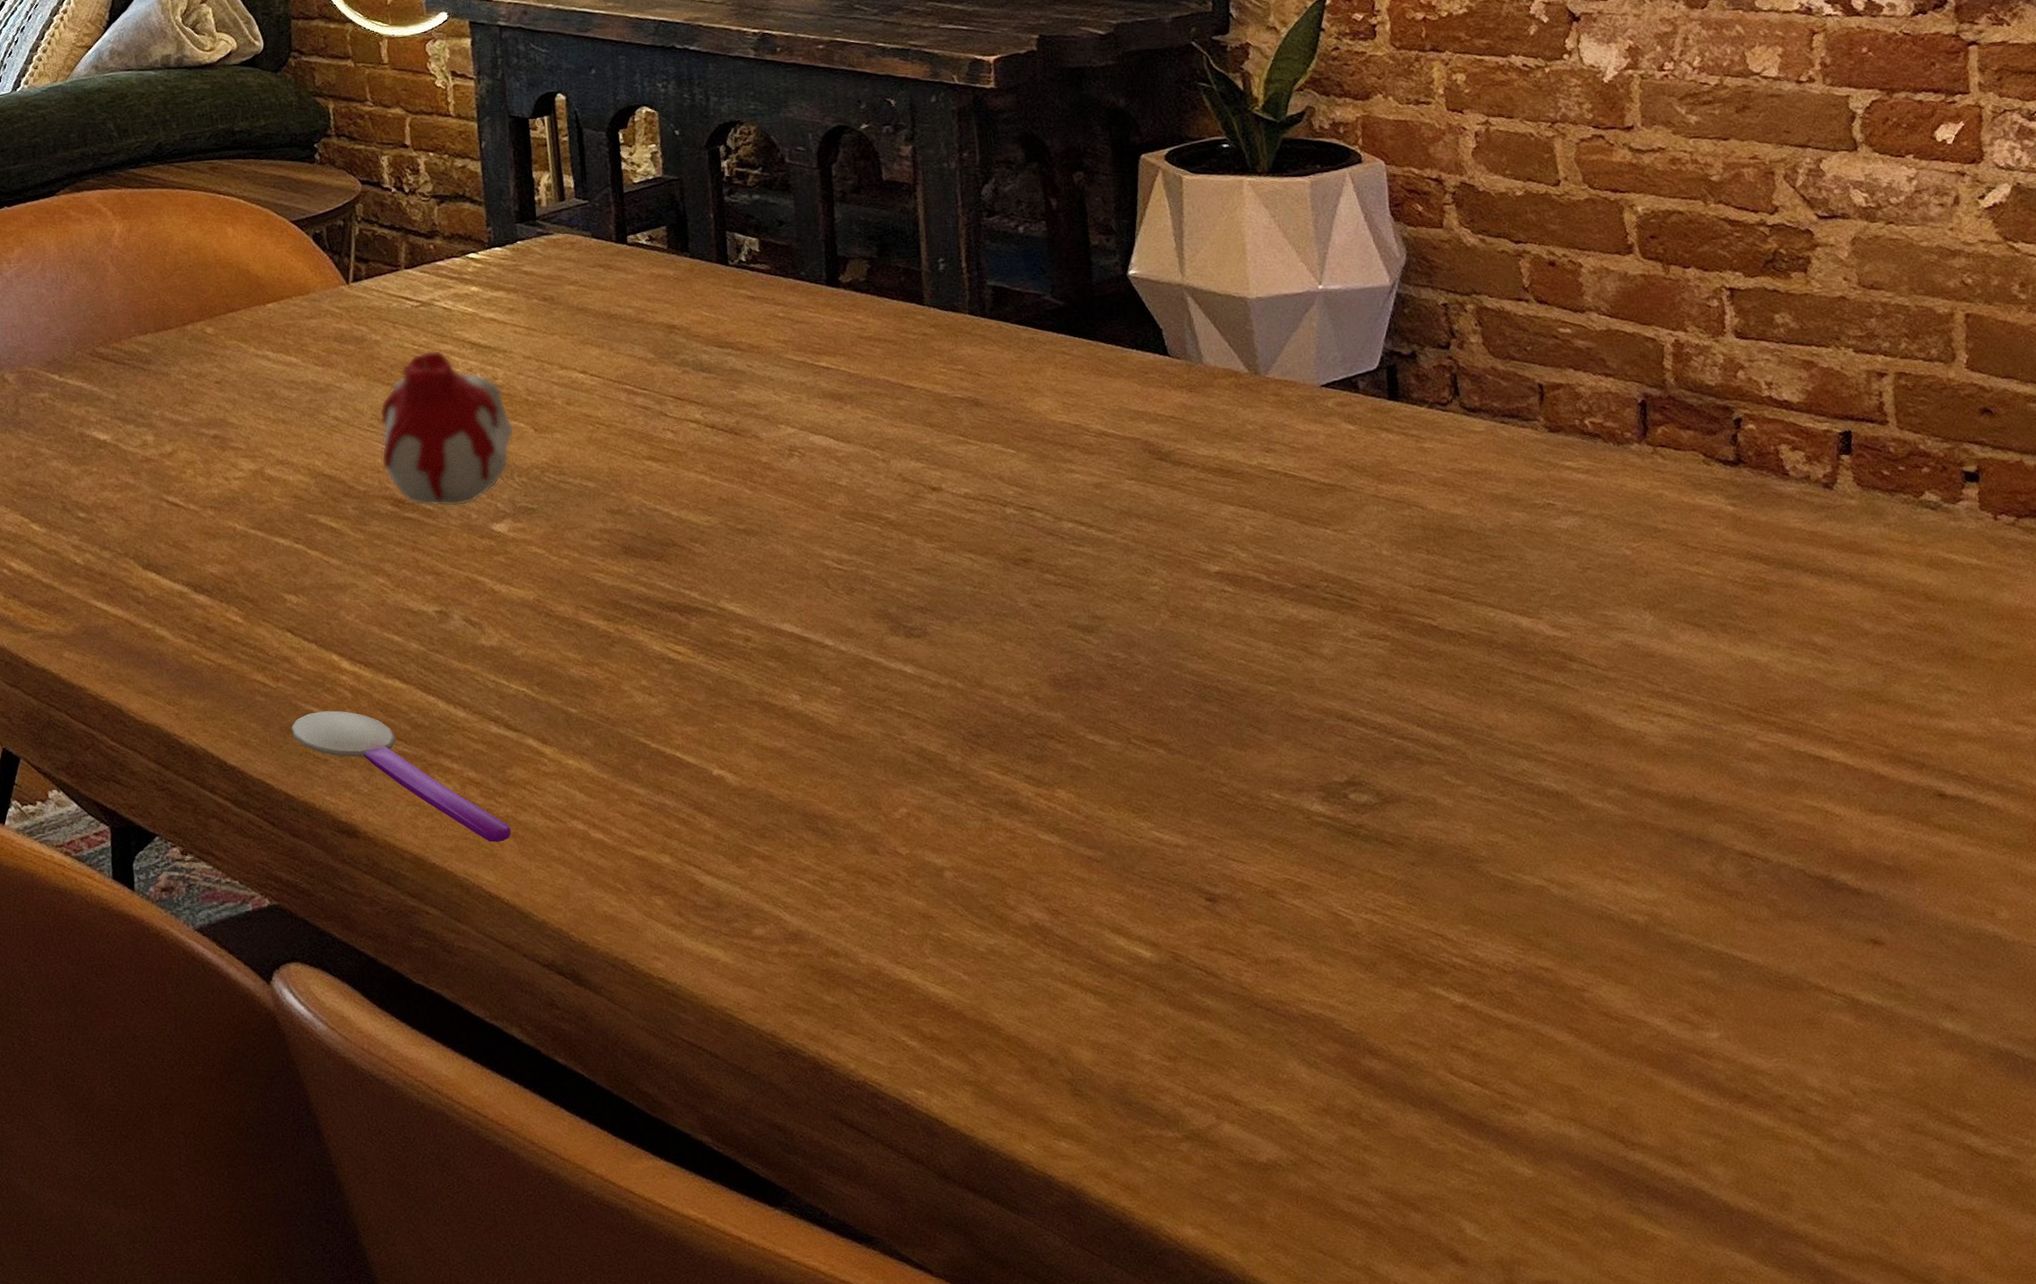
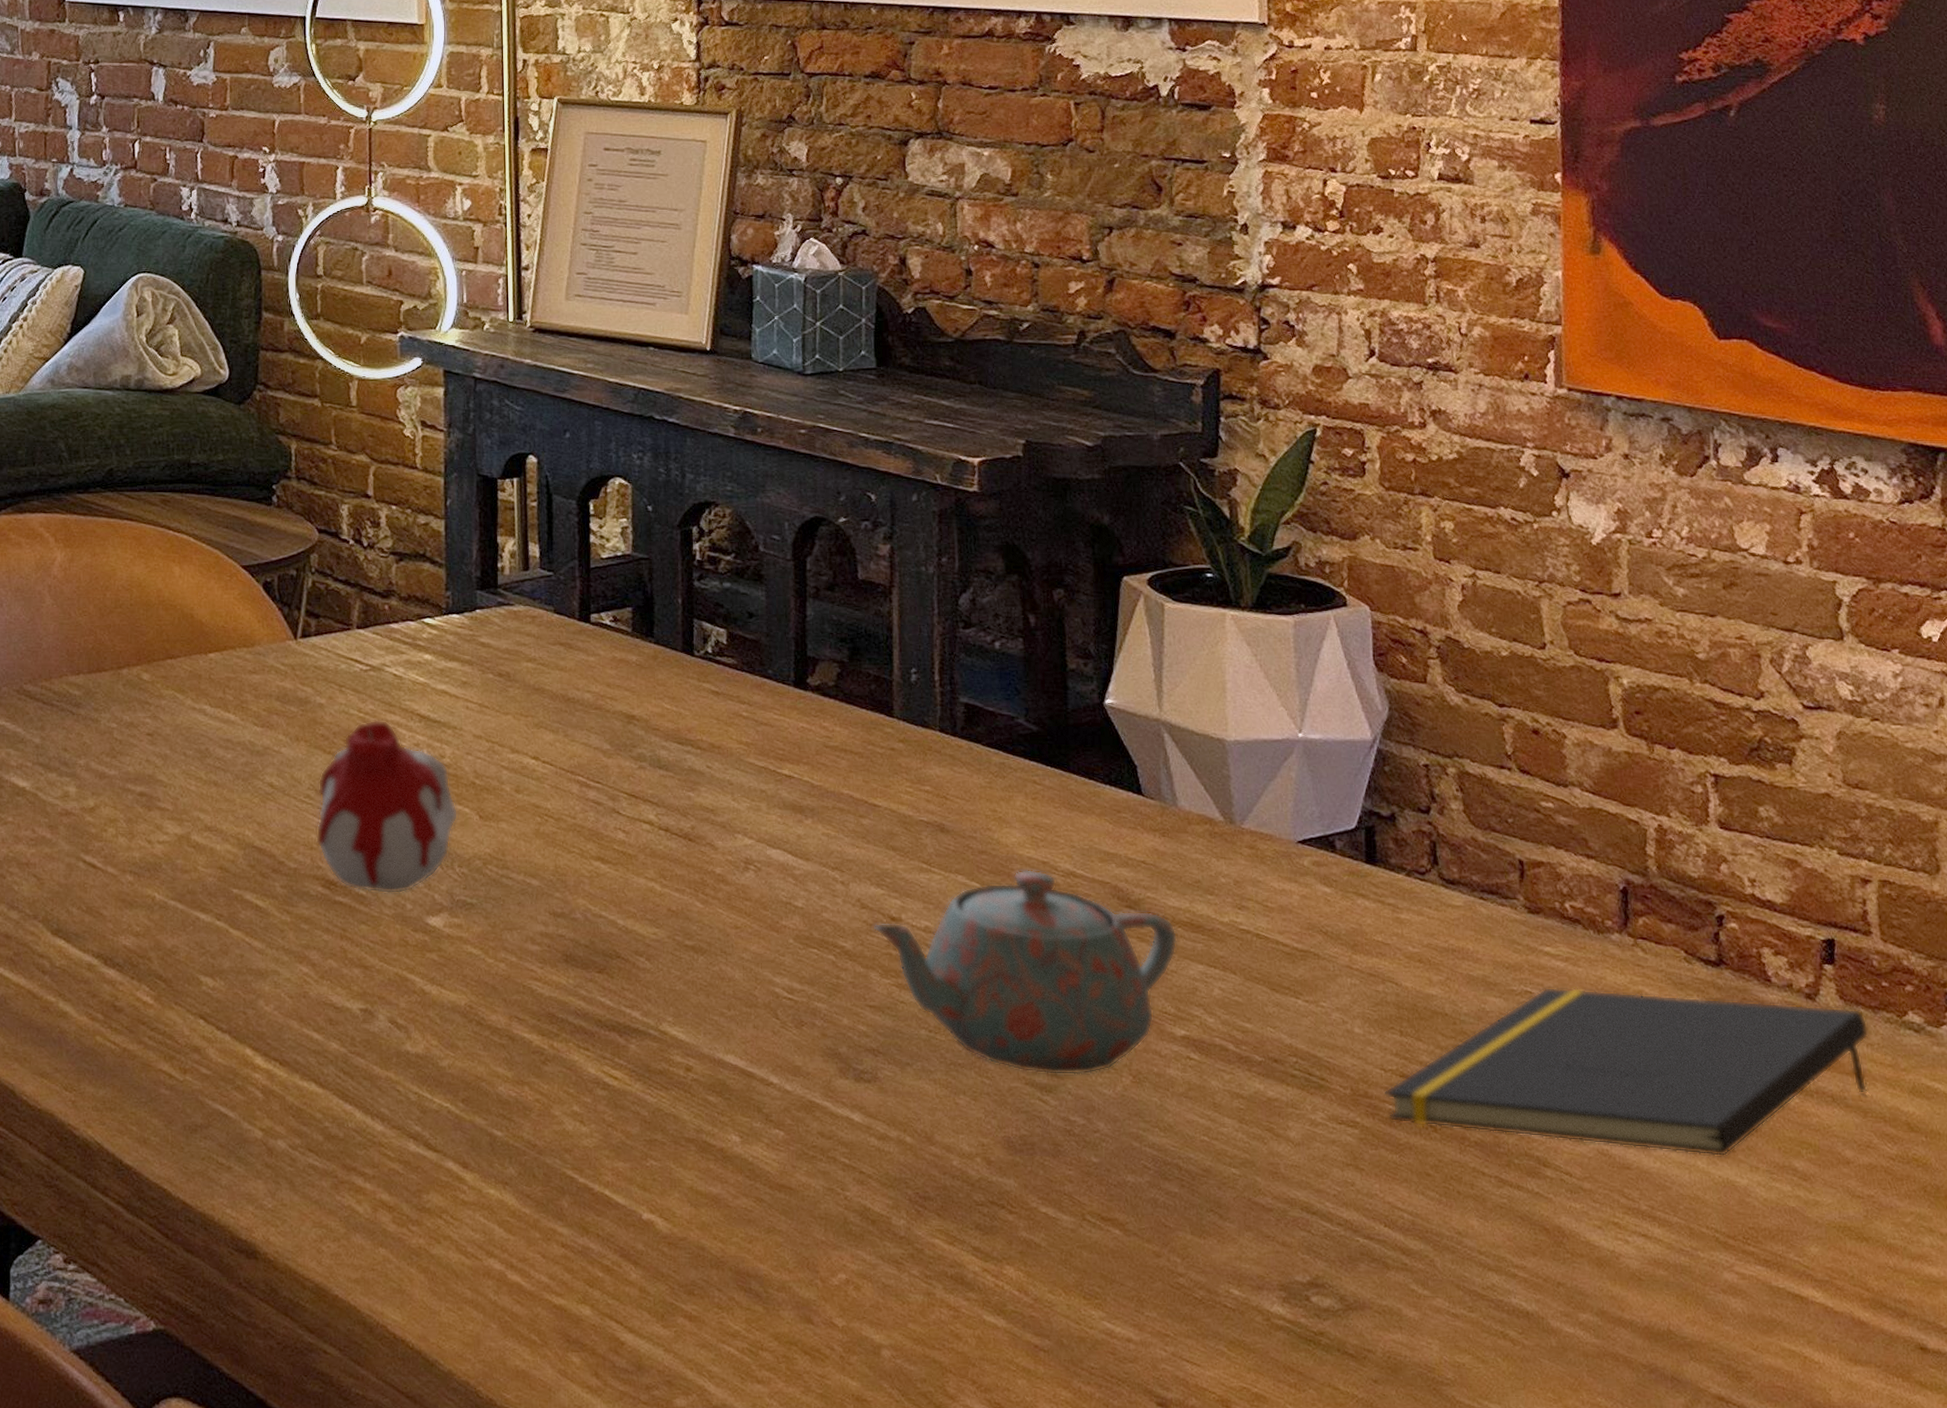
spoon: present [291,711,512,843] -> none [195,1112,423,1277]
teapot: none [914,433,1209,617] -> present [873,870,1178,1076]
notepad: none [1413,493,1886,639] -> present [1384,987,1869,1157]

